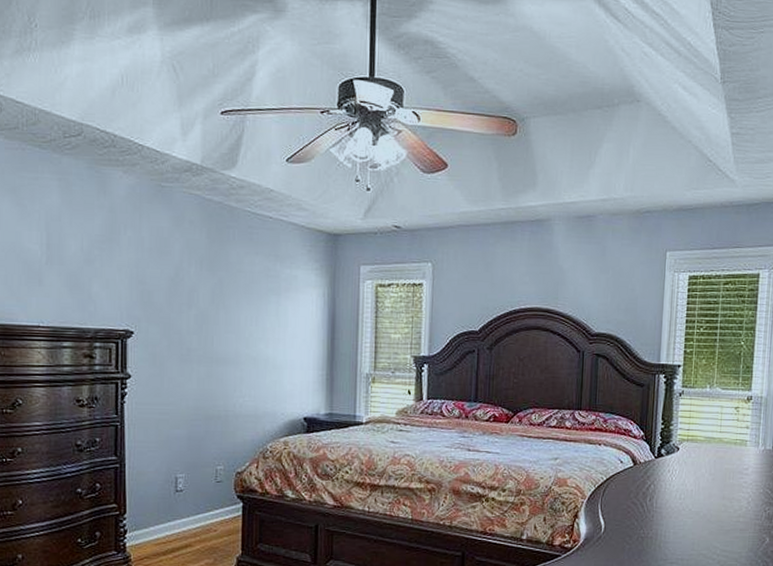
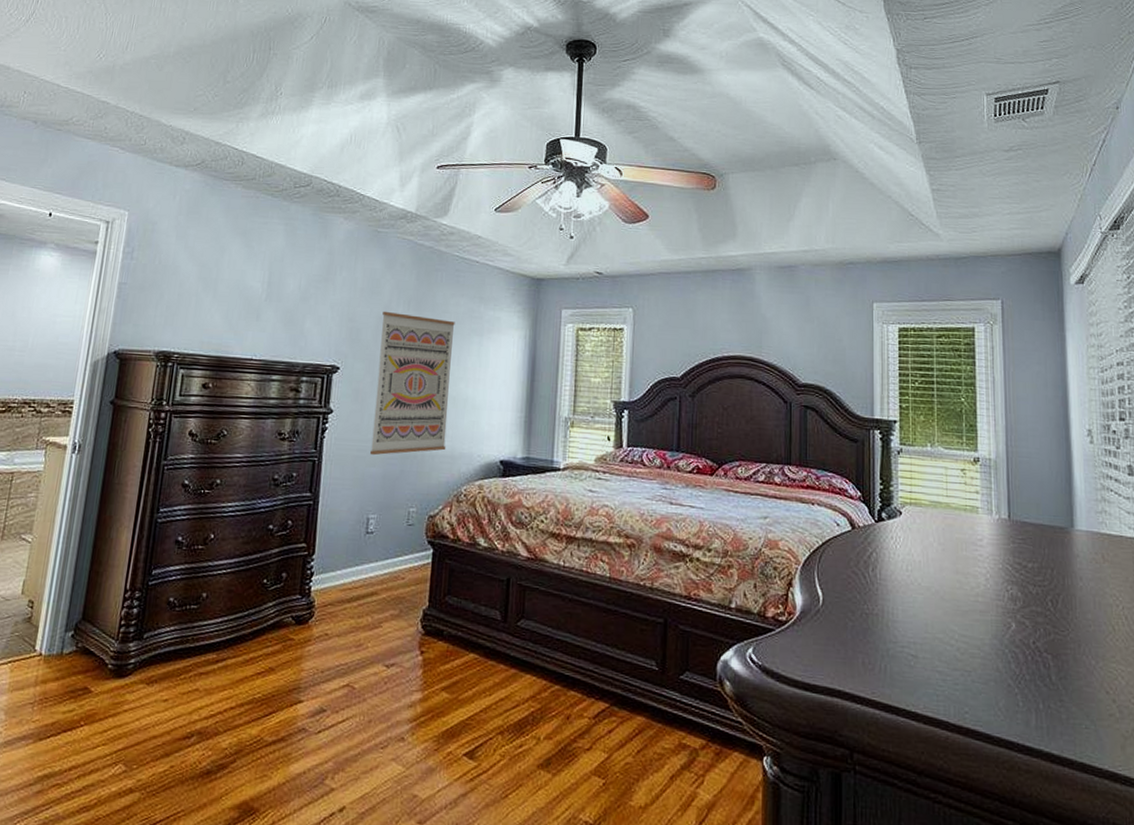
wall art: none [173,272,251,418] -> present [370,311,455,456]

